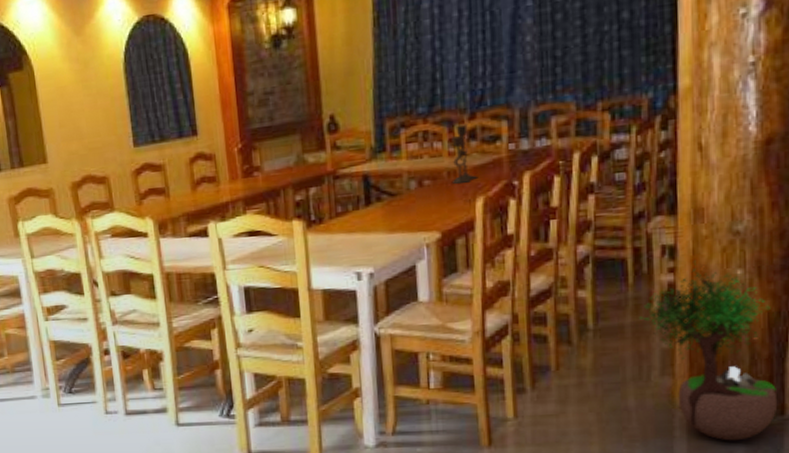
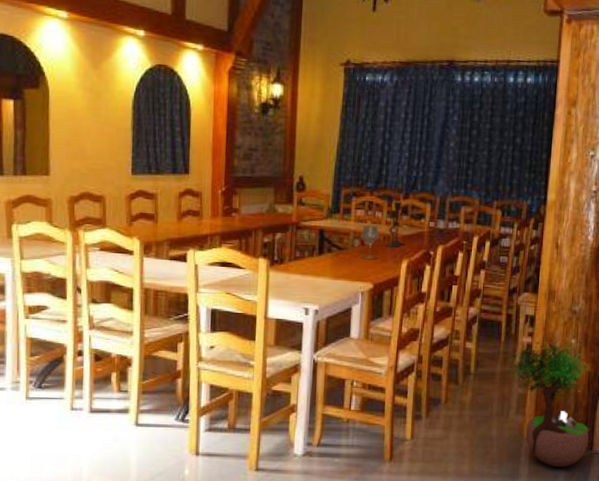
wine glass: none [417,160,442,204] -> present [360,225,380,260]

